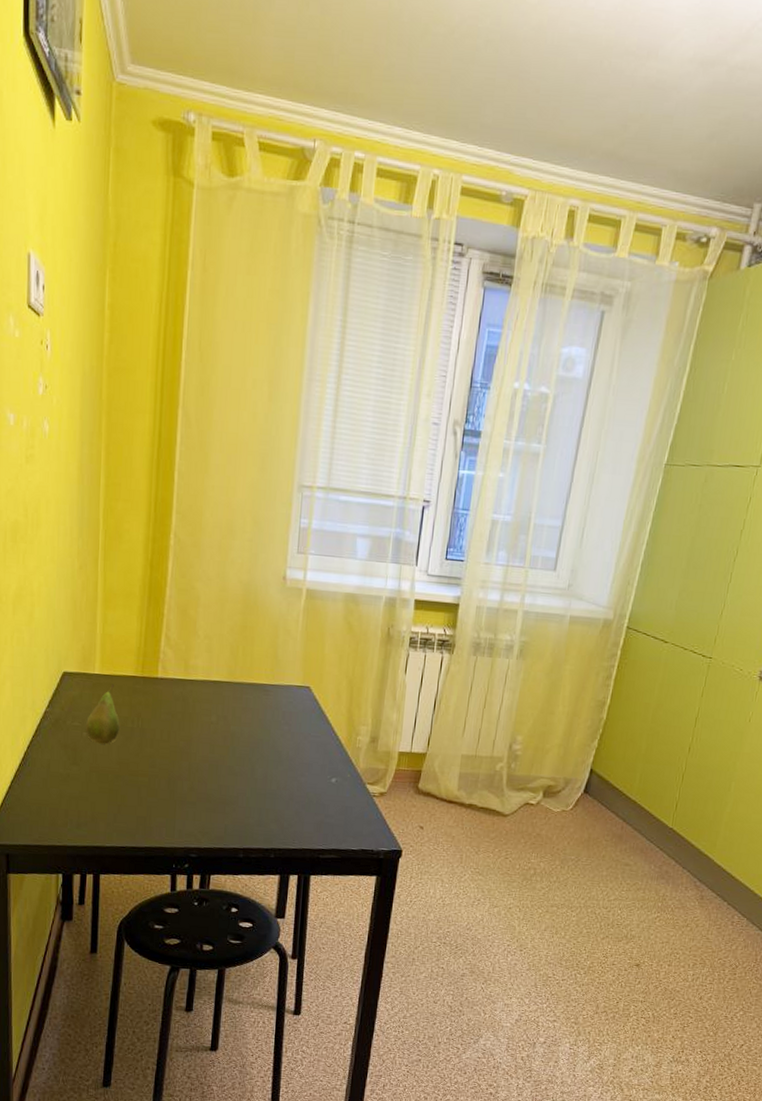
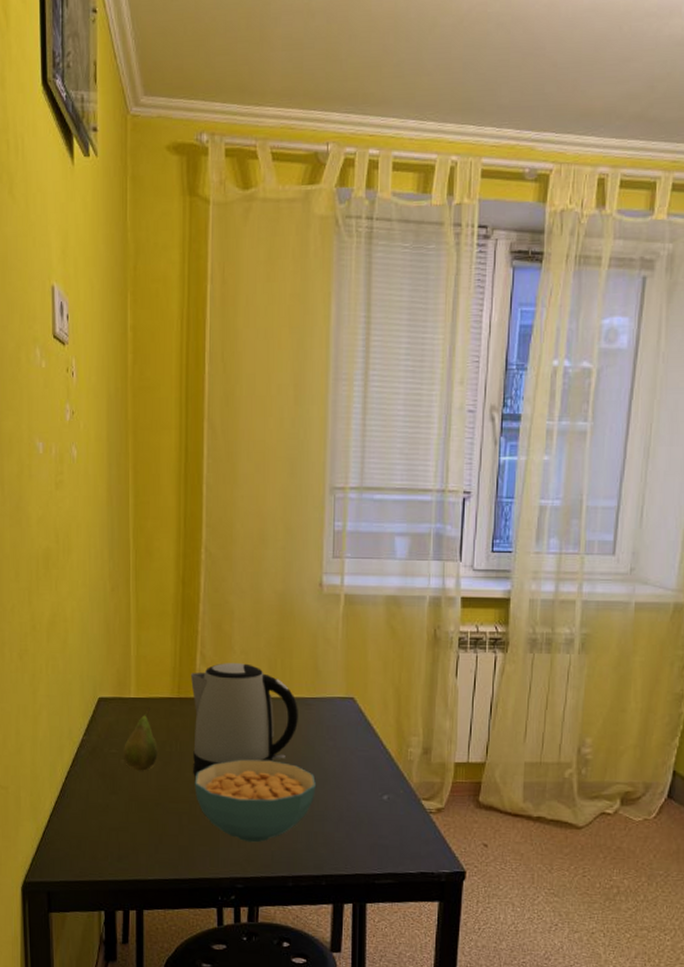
kettle: none [153,646,257,753] -> present [191,663,298,777]
cereal bowl: none [154,738,270,817] -> present [194,759,316,843]

